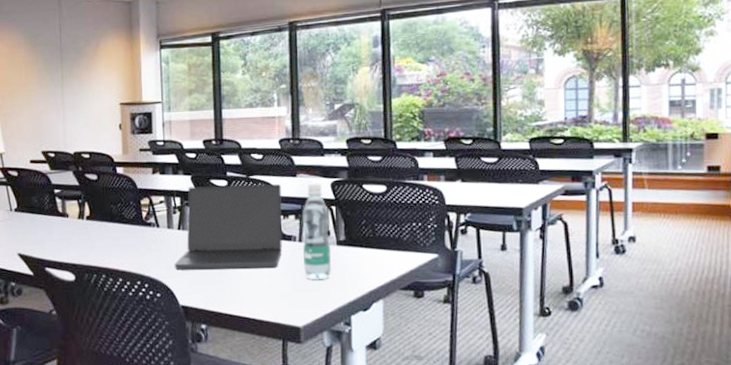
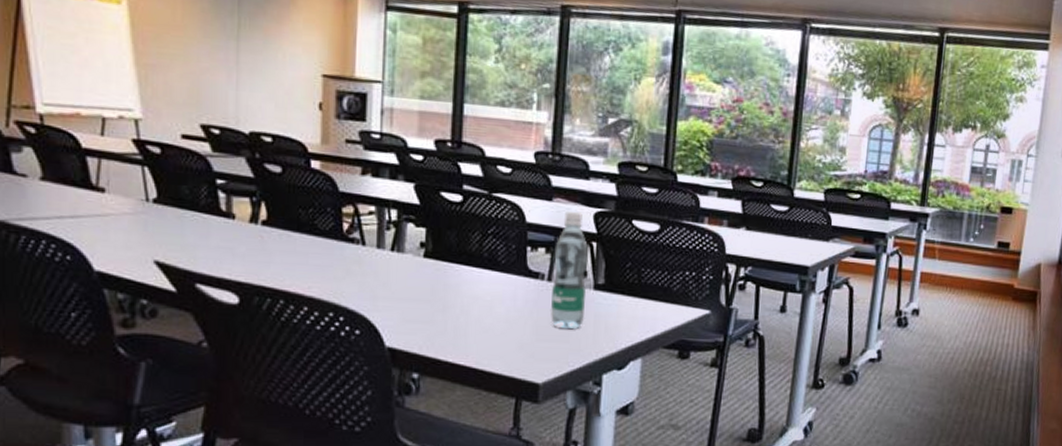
laptop: present [174,184,283,269] -> none [382,197,532,310]

